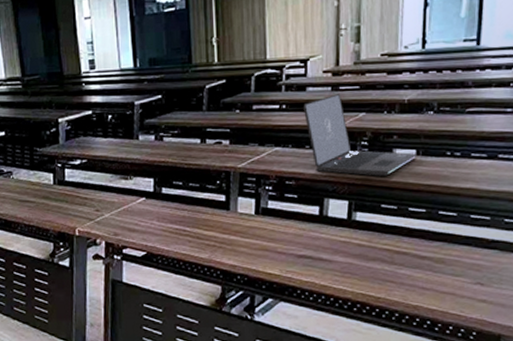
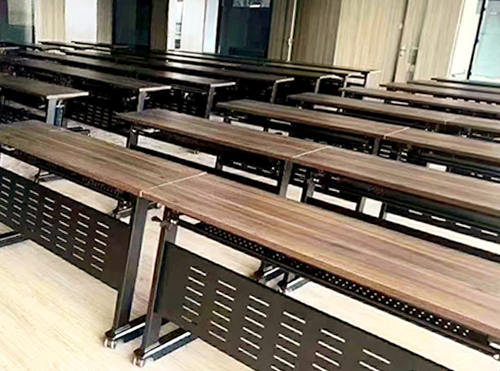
laptop: present [303,93,418,176] -> none [357,106,447,185]

